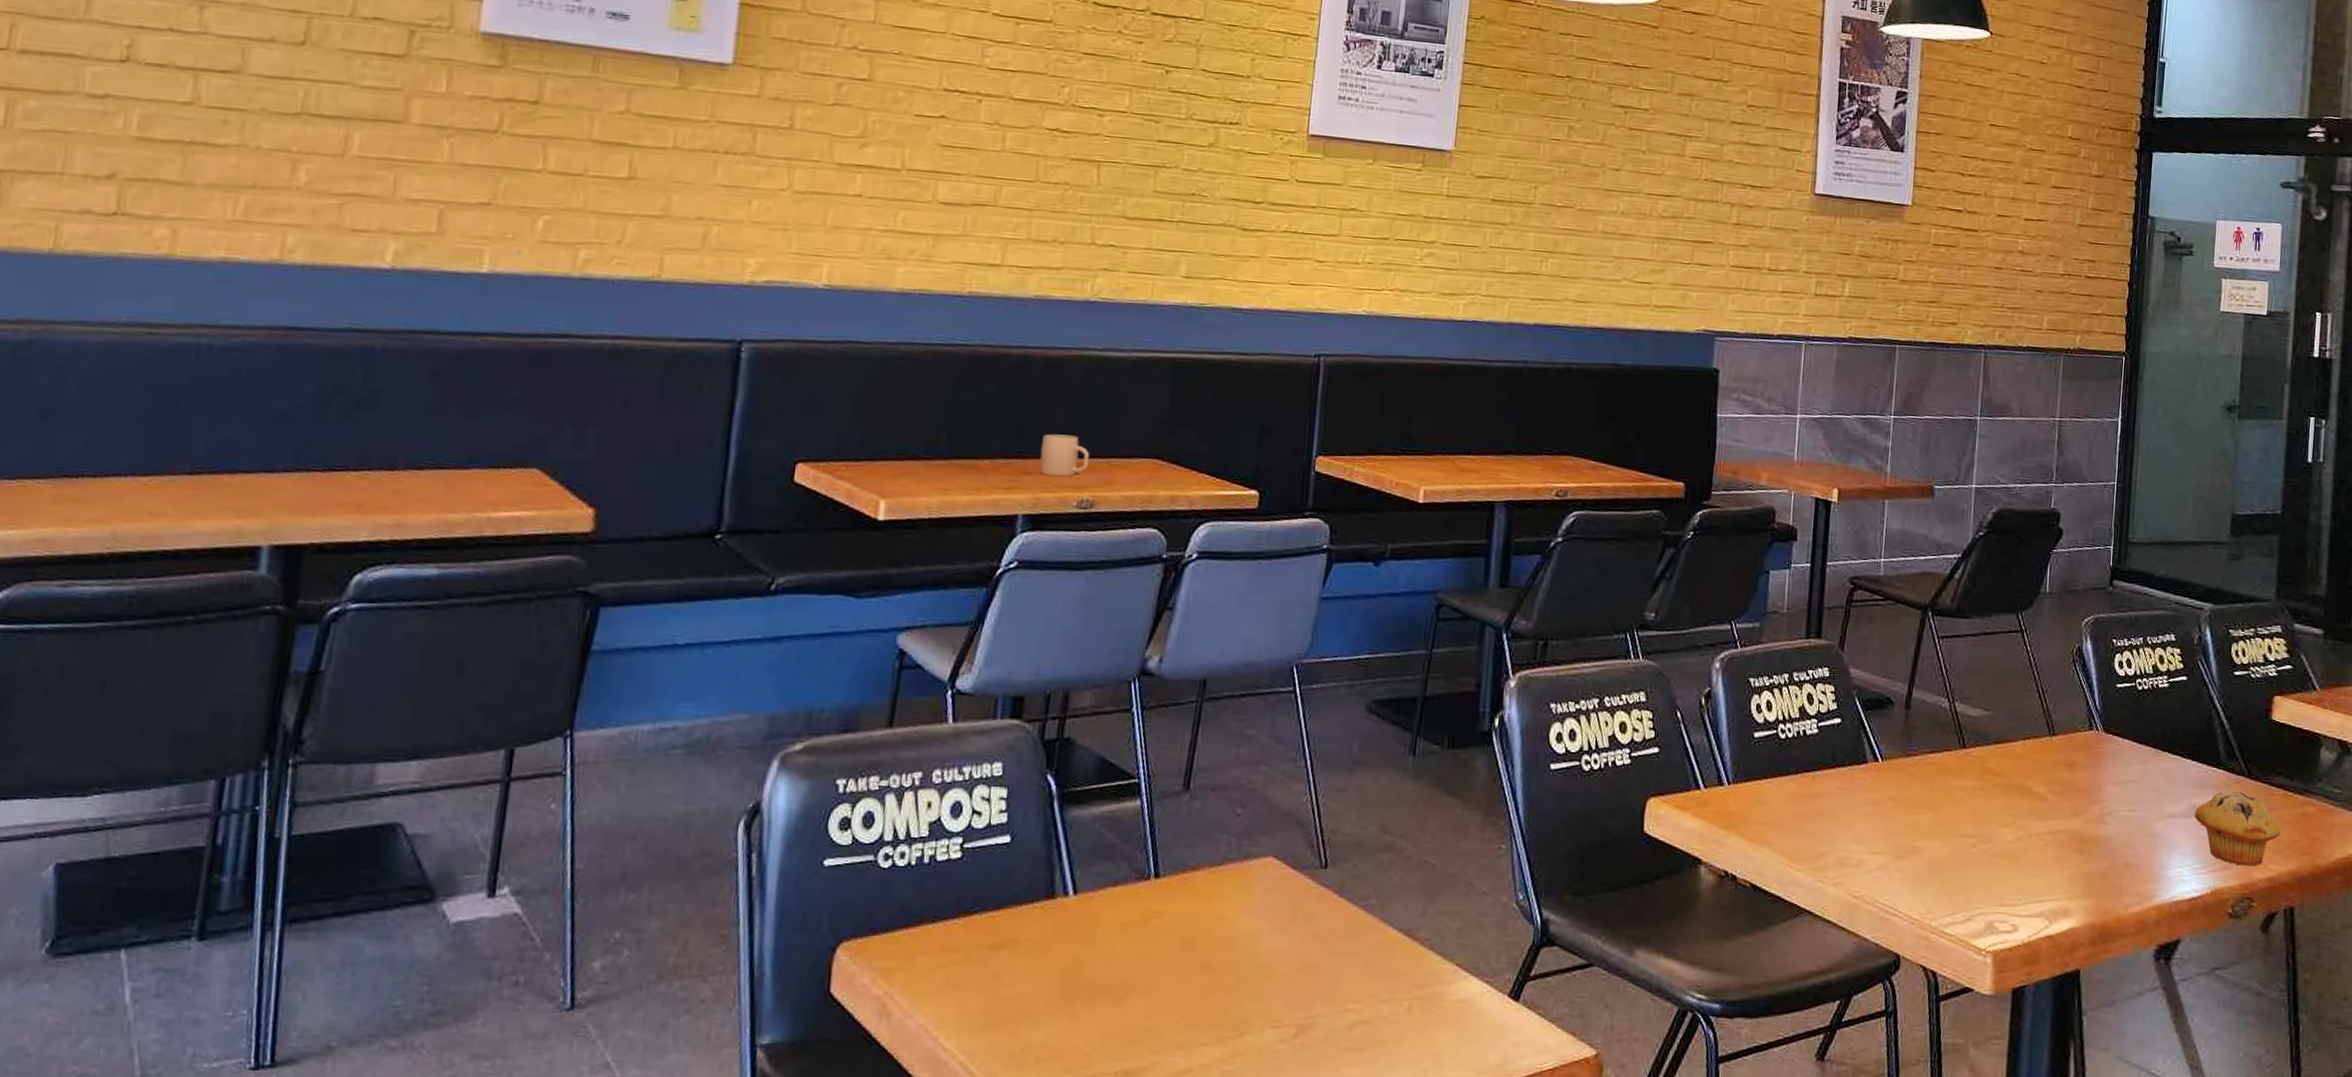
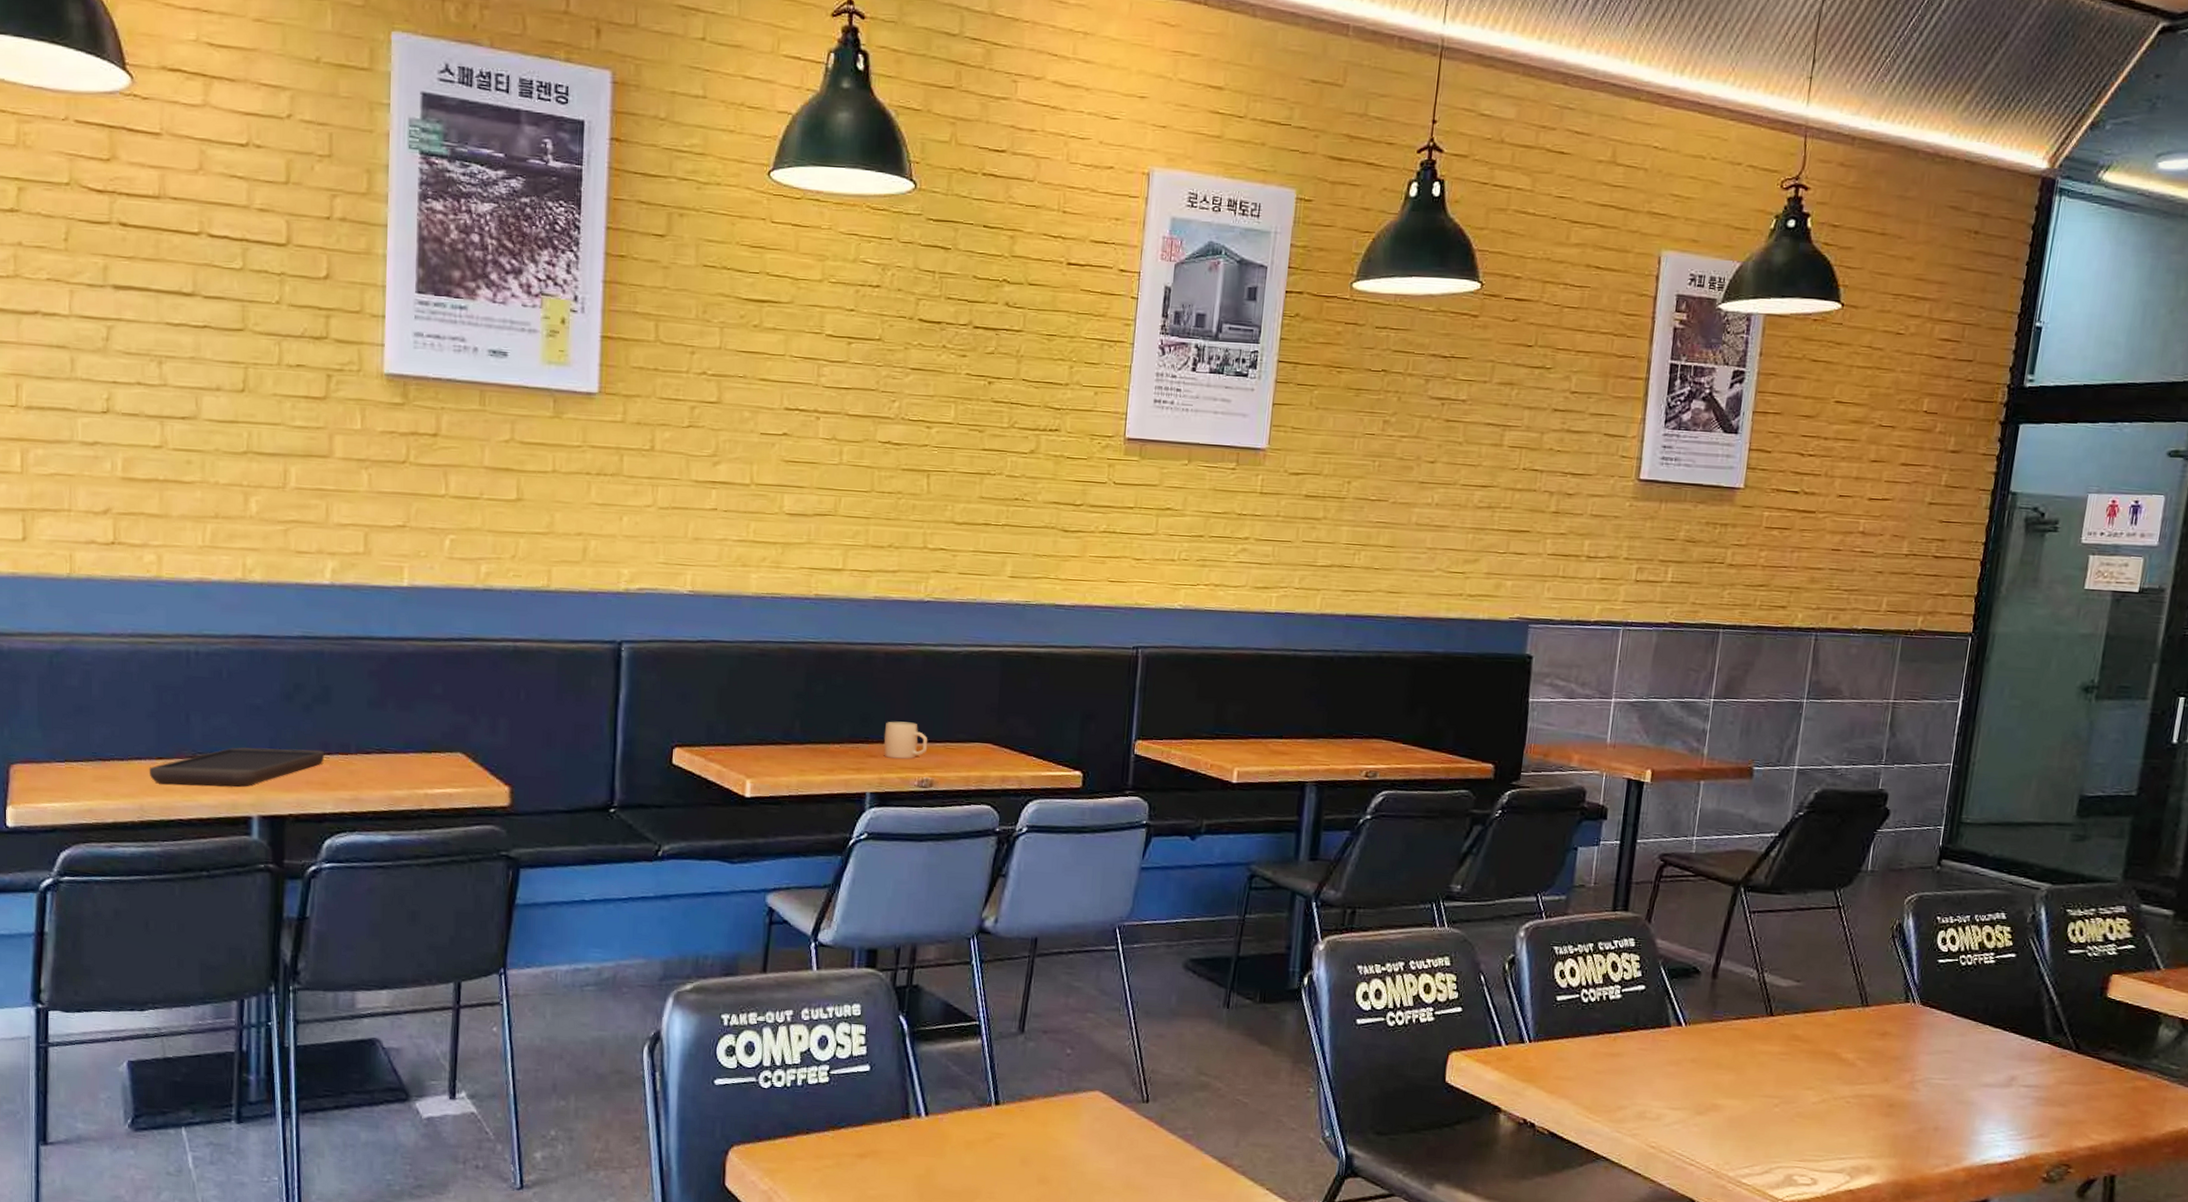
tray: none [129,460,365,510] -> present [149,746,325,787]
muffin: present [2194,792,2282,866] -> none [2012,1065,2108,1135]

